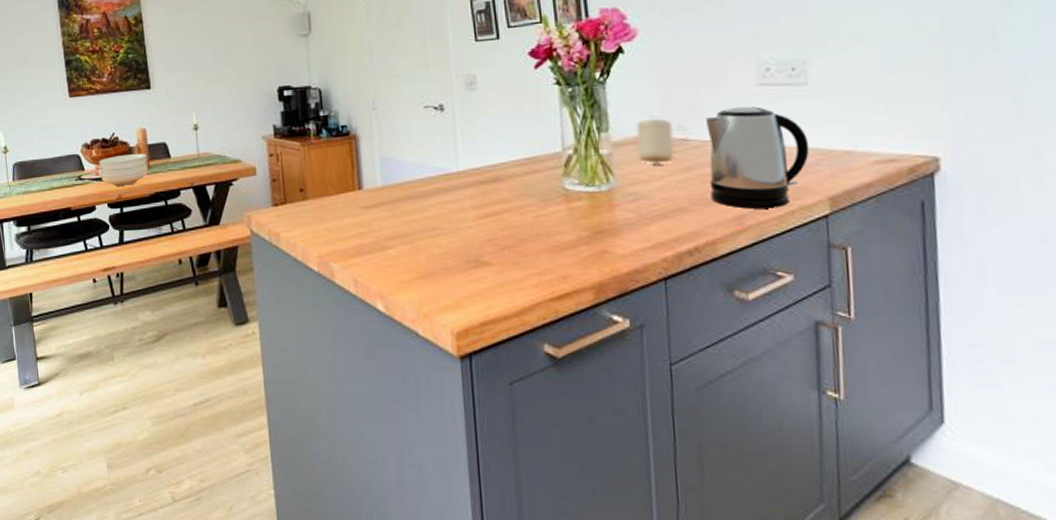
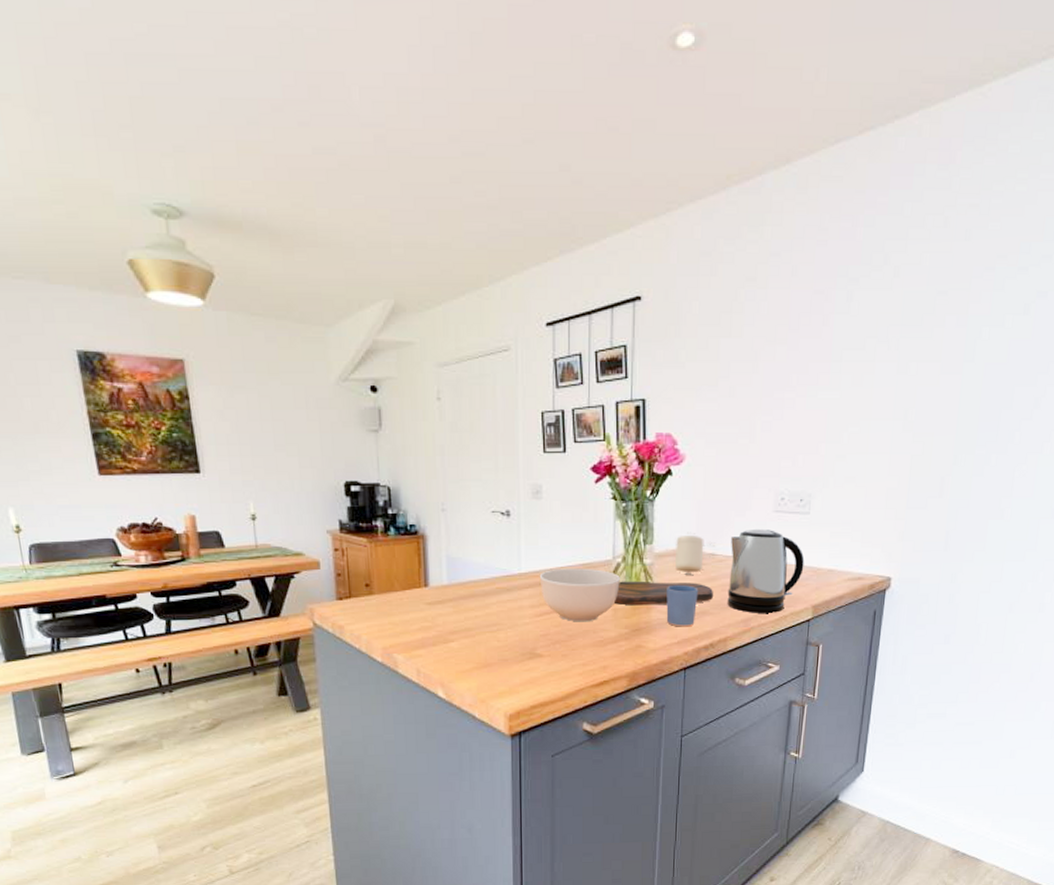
bowl: present [98,153,148,186] -> none [138,540,198,574]
bowl: none [480,162,574,224] -> present [539,568,620,622]
cutting board: none [569,174,691,204] -> present [615,581,713,606]
mug: none [631,176,672,228] -> present [666,584,699,627]

